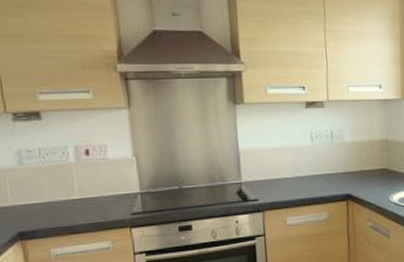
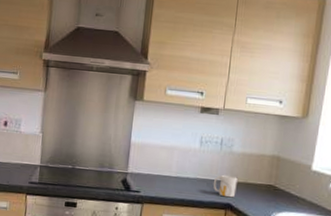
mug: none [330,166,354,189] -> present [213,174,238,198]

